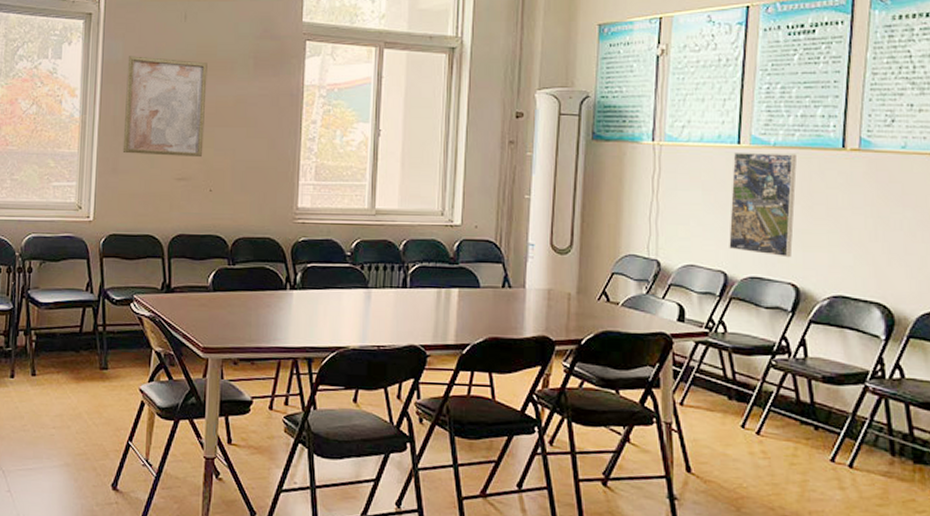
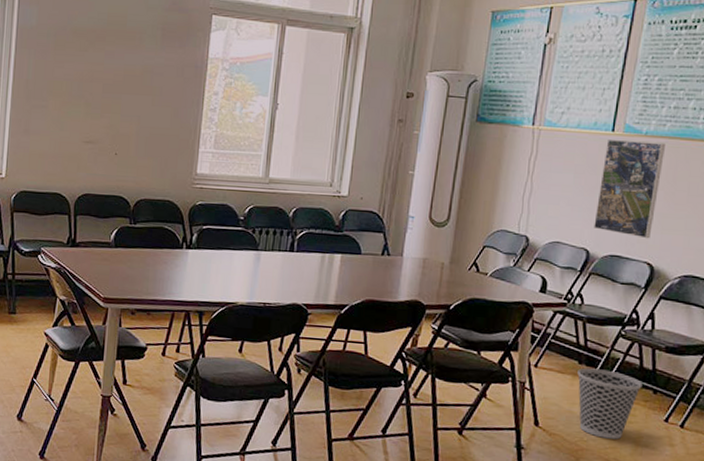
wall art: present [122,56,208,158] -> none [34,22,118,123]
wastebasket: none [728,404,801,484] -> present [577,368,643,439]

